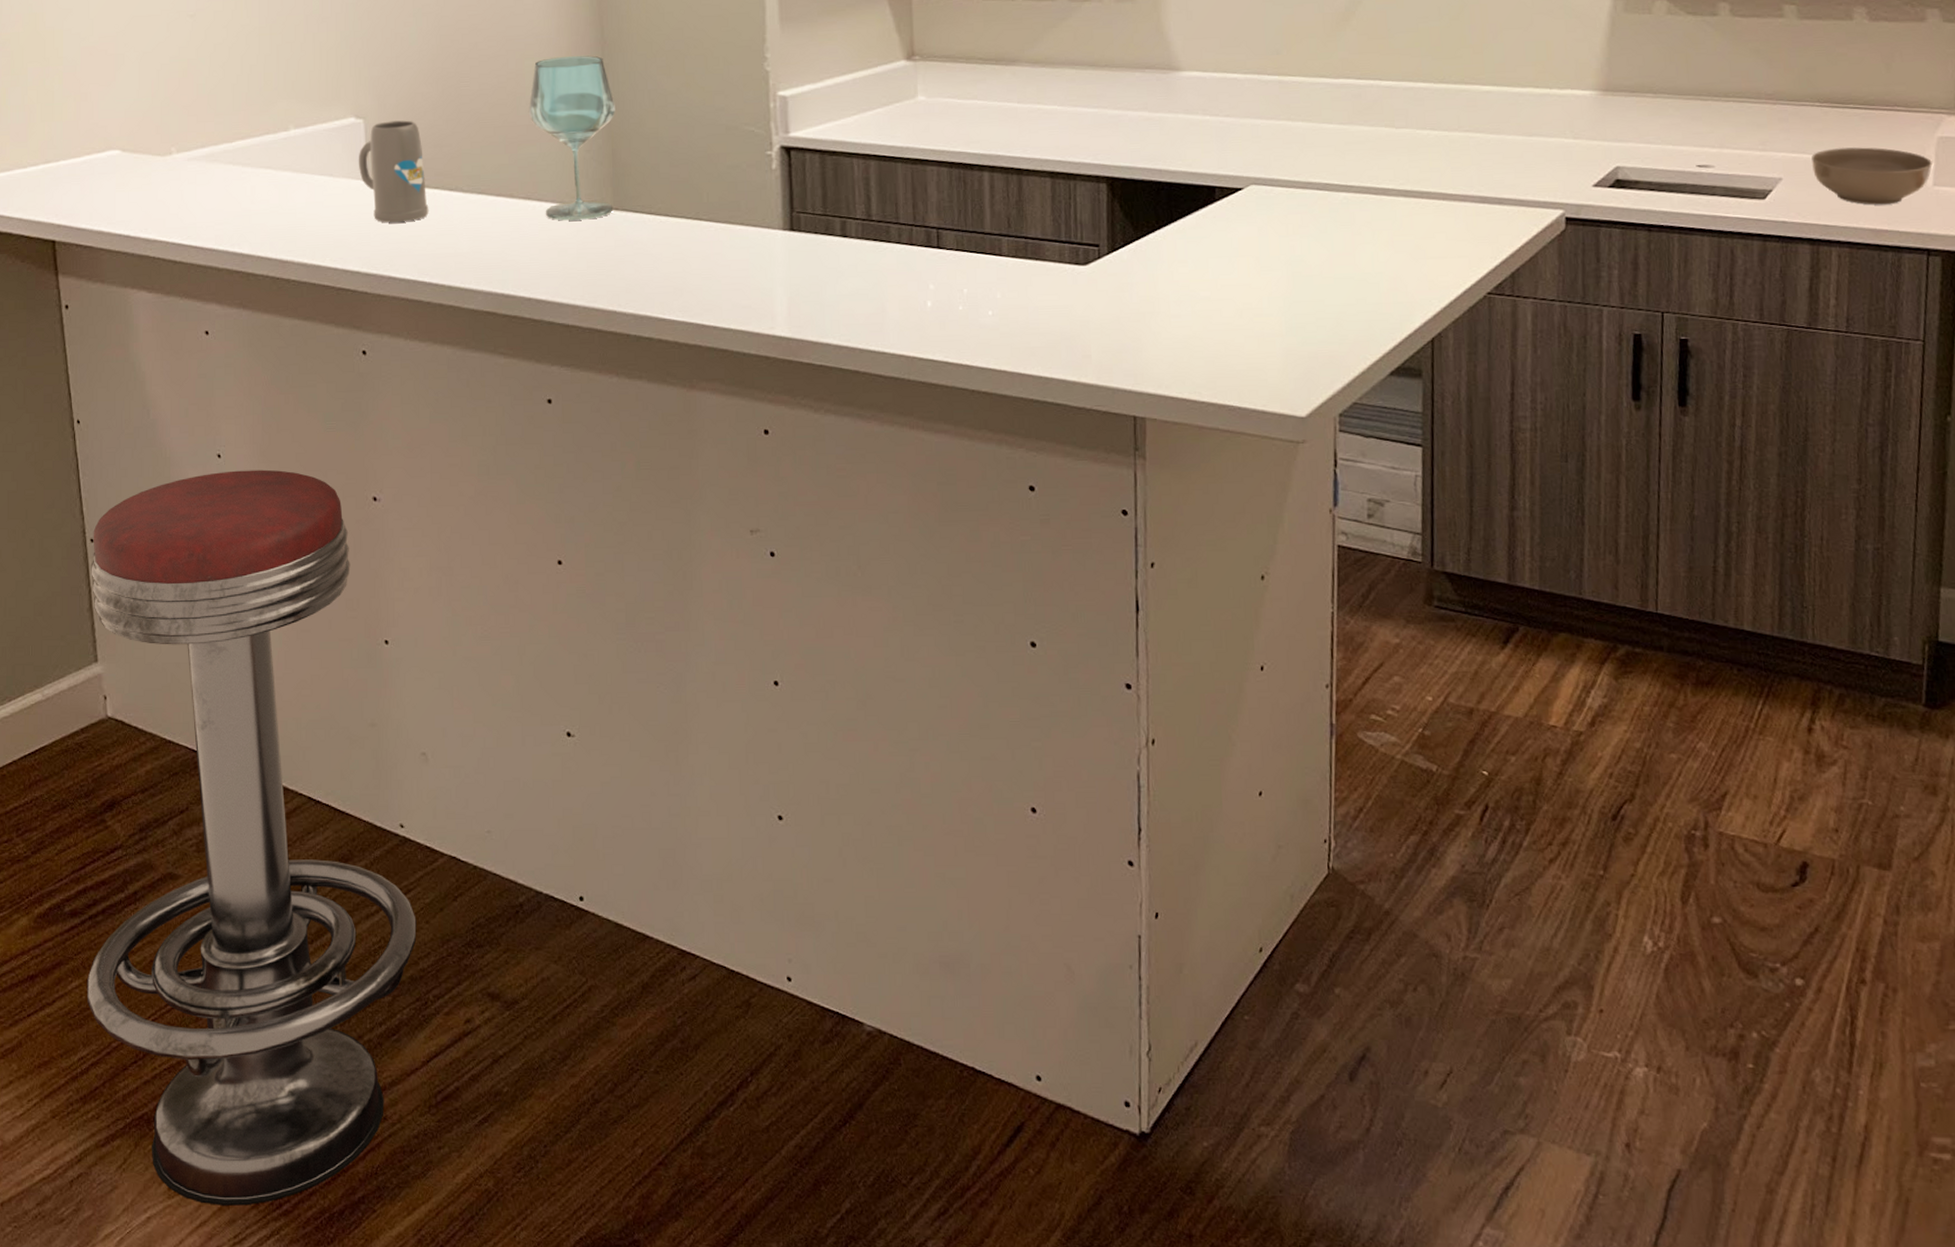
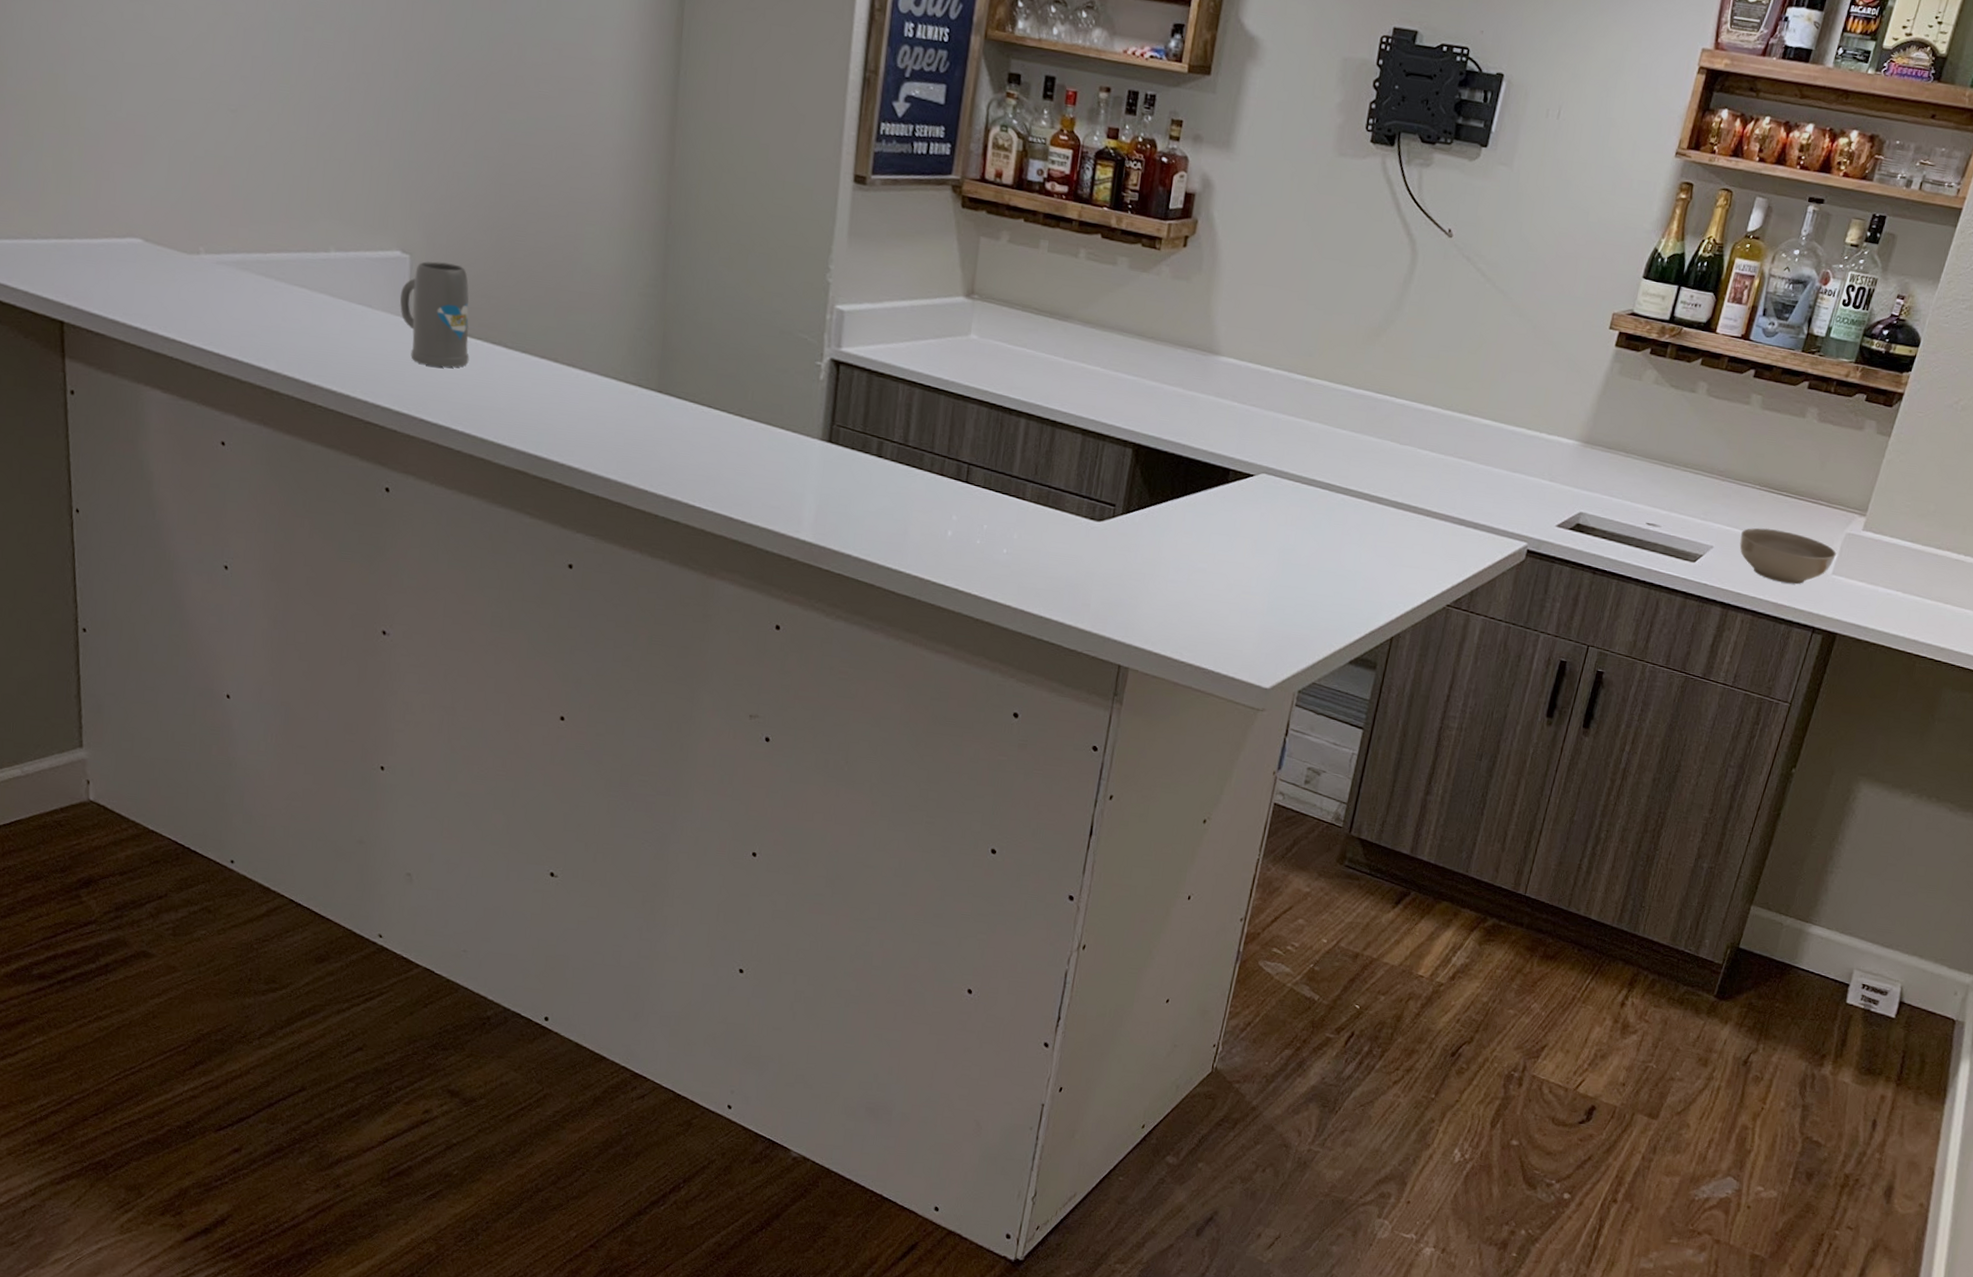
bar stool: present [86,469,417,1206] -> none [50,583,386,1247]
wine glass: present [528,55,615,221] -> none [583,228,673,398]

